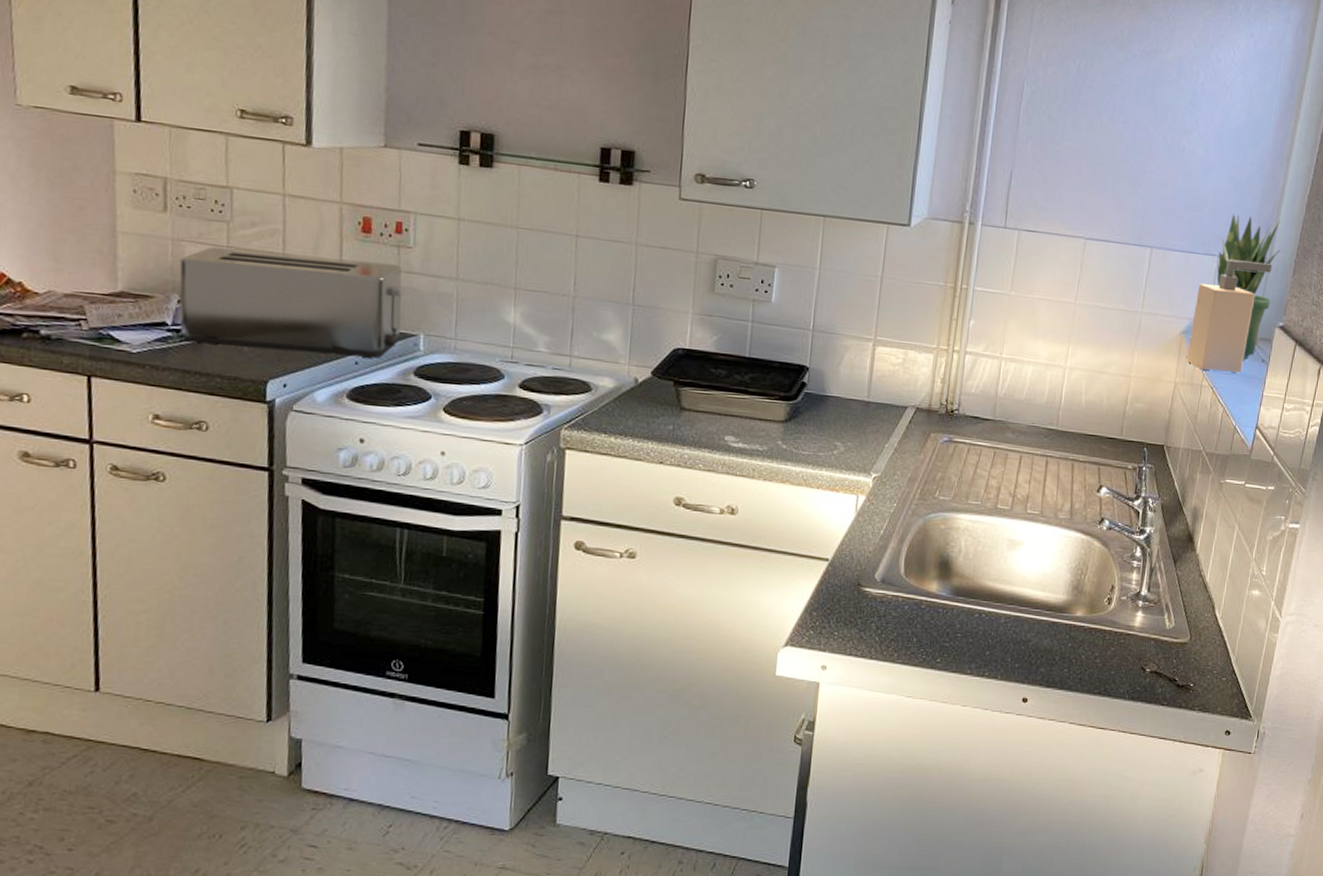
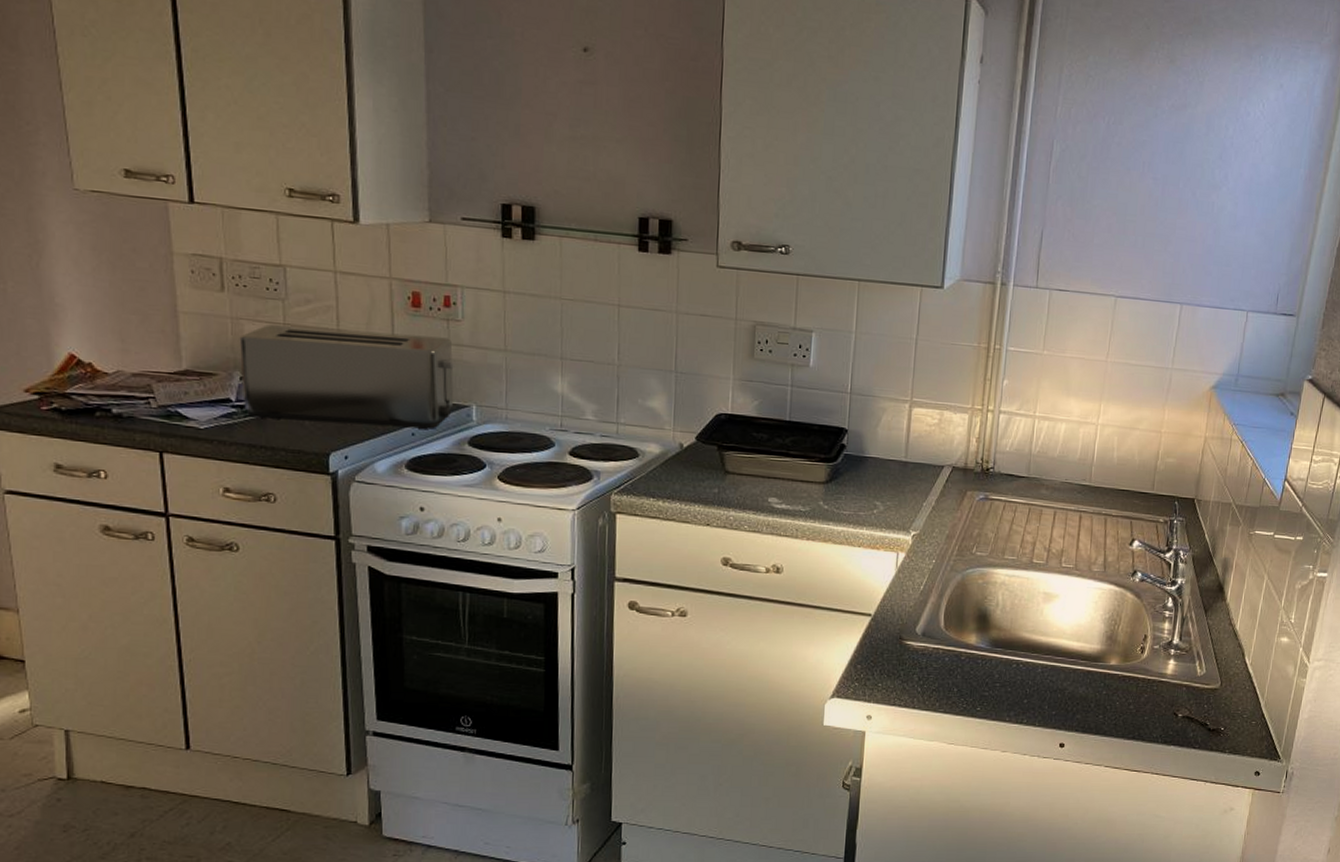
soap dispenser: present [1186,259,1273,373] -> none [1216,314,1302,426]
planter: present [1217,214,1281,361] -> none [1246,268,1310,414]

